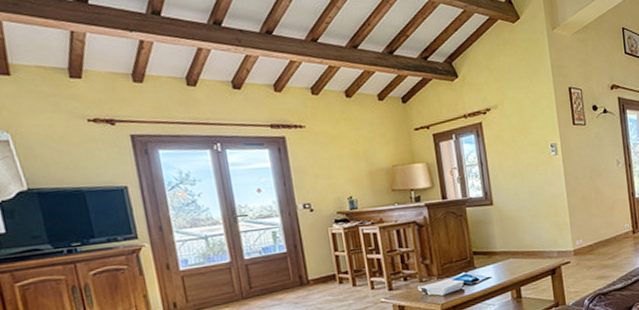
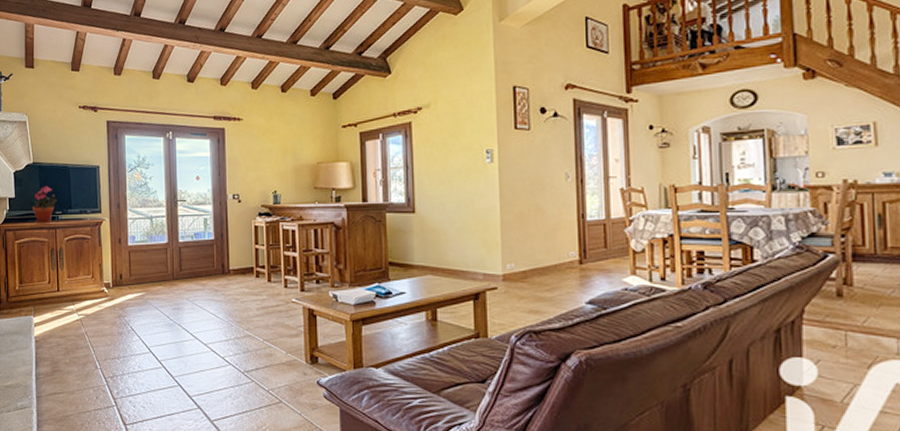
potted plant: none [35,215,72,261] -> present [33,186,57,224]

